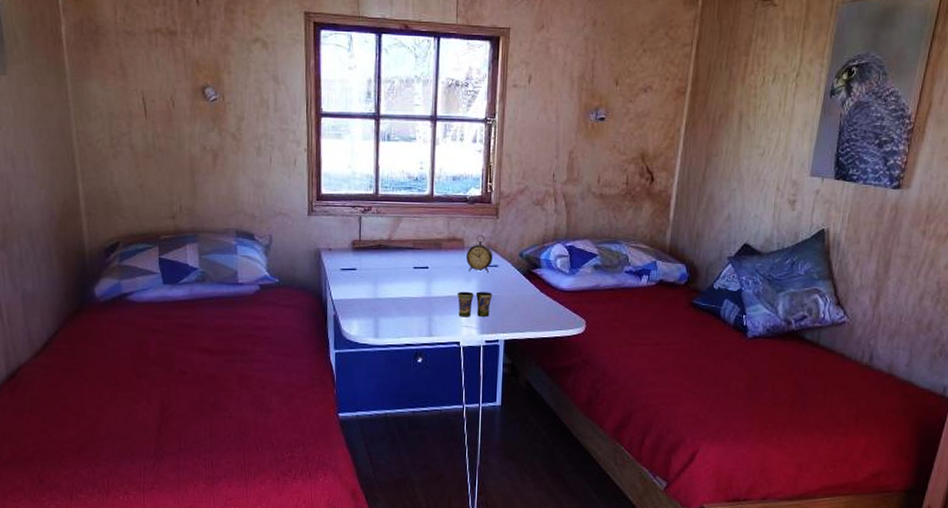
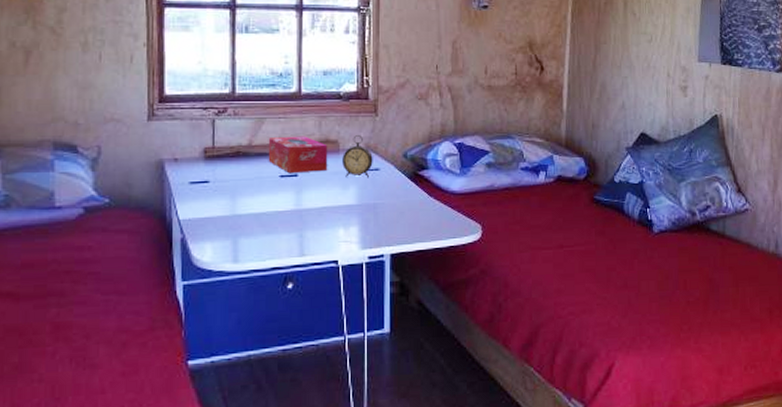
tissue box: none [404,233,454,266] -> present [268,136,328,174]
cup: present [457,291,493,317] -> none [332,200,375,231]

